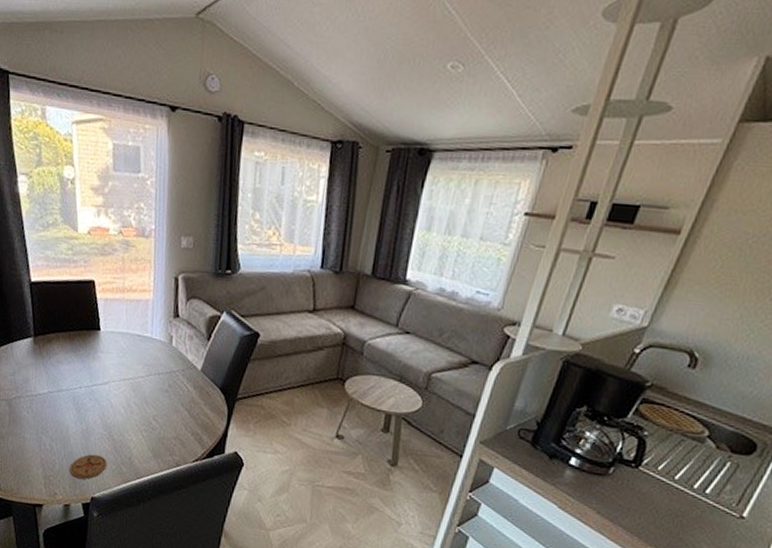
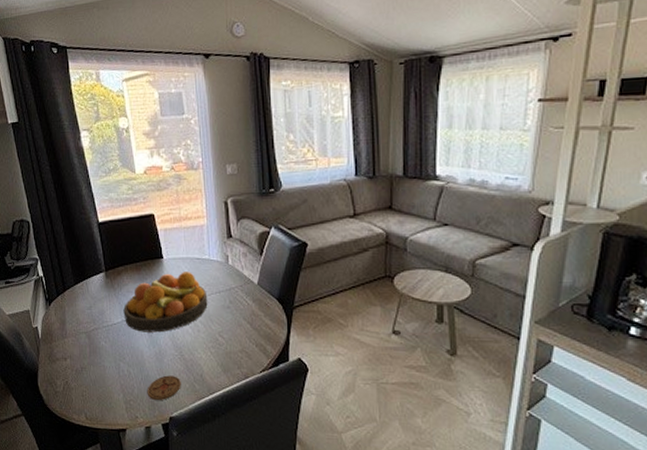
fruit bowl: none [50,347,145,409] -> present [123,272,208,333]

